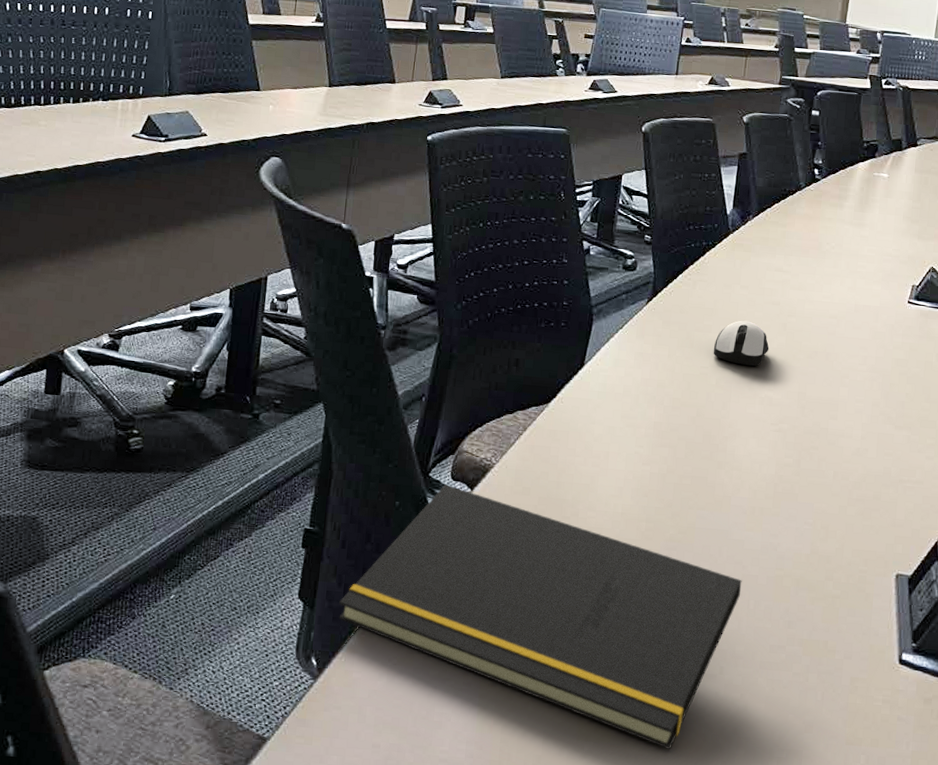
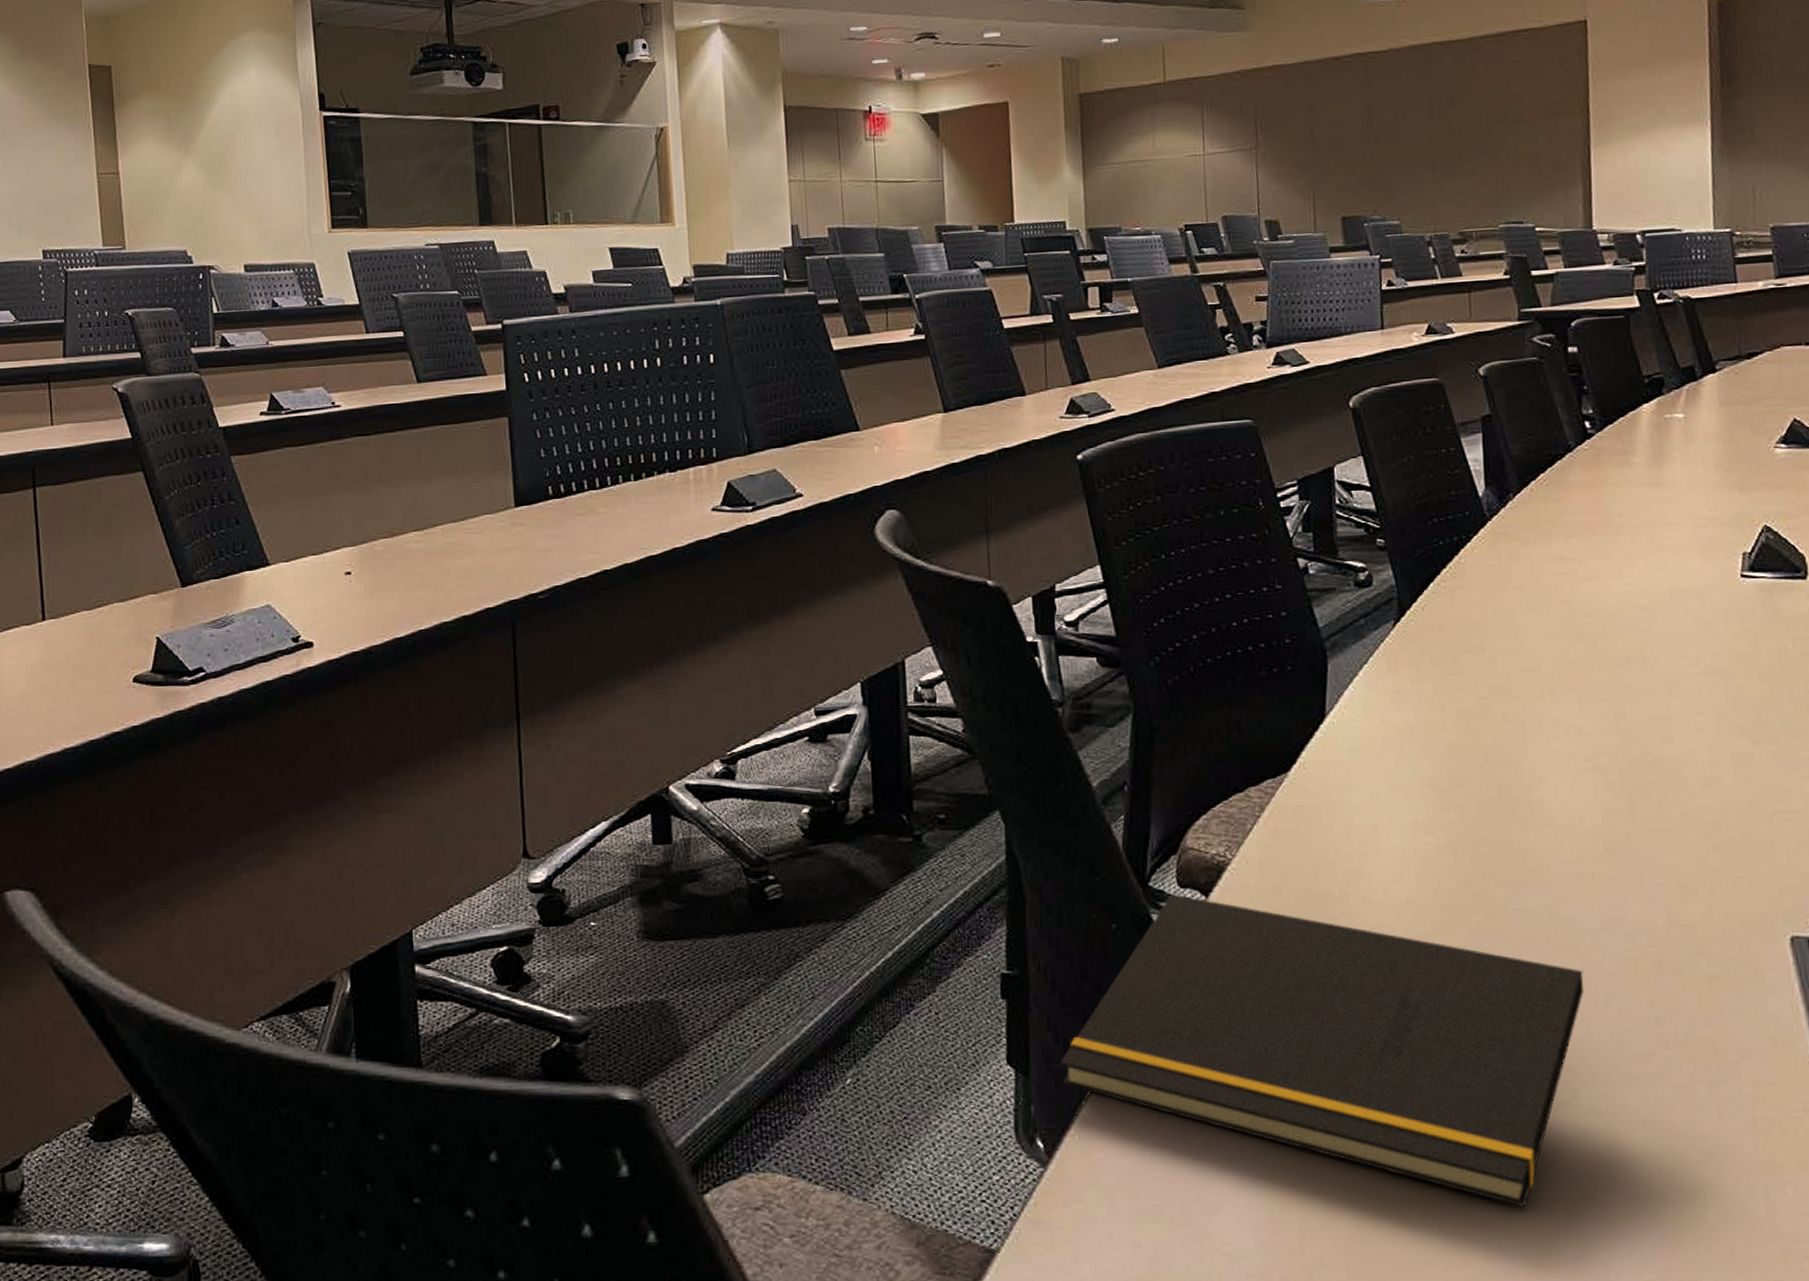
computer mouse: present [713,320,769,366] -> none [1491,630,1566,689]

